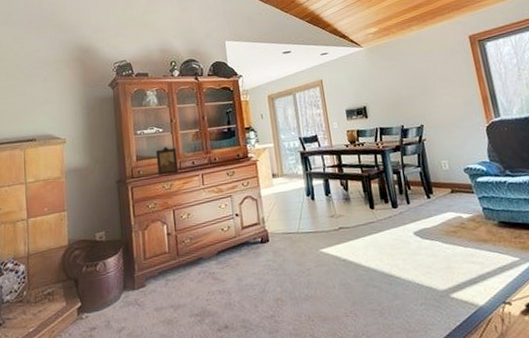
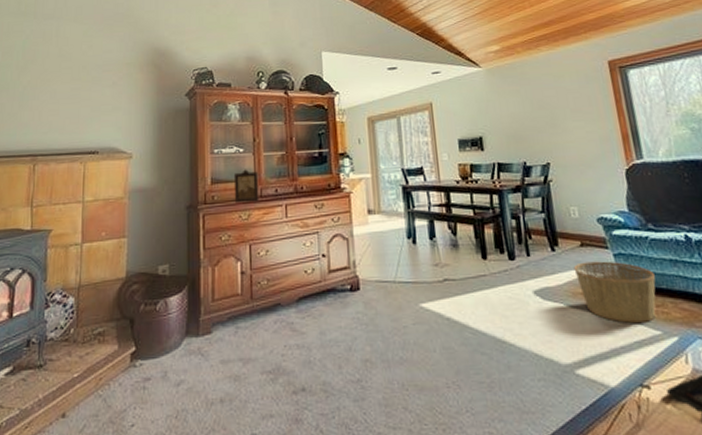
basket: none [446,203,514,253] -> present [573,261,656,323]

